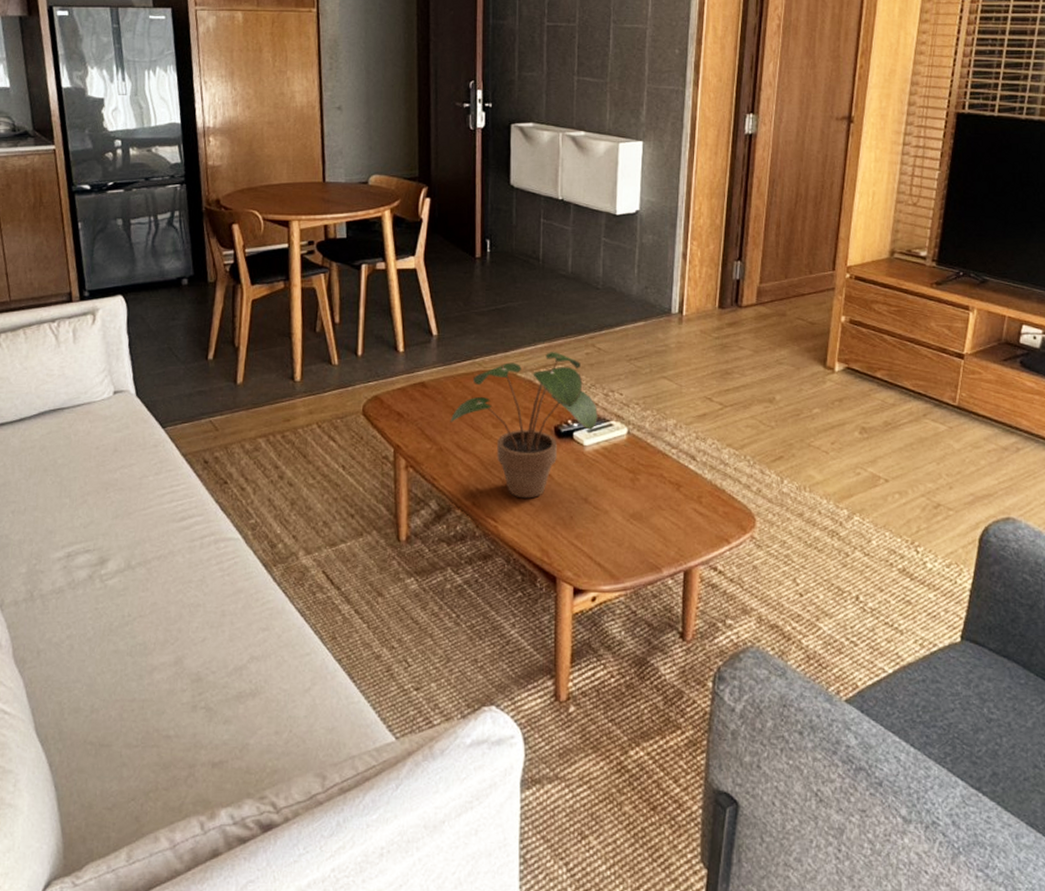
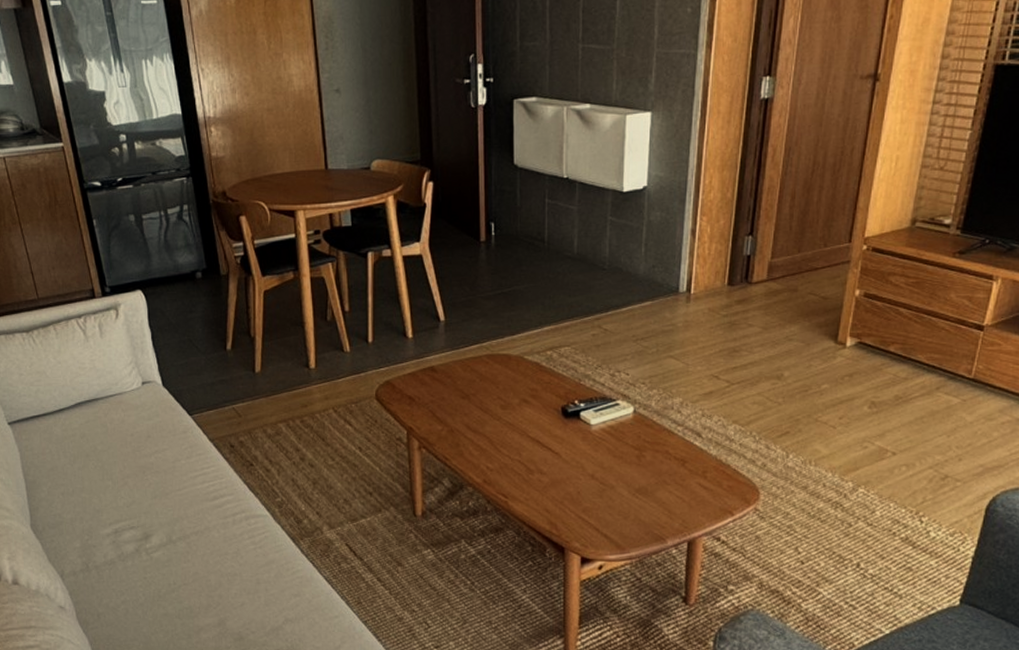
potted plant: present [450,352,598,499] -> none [460,334,604,476]

